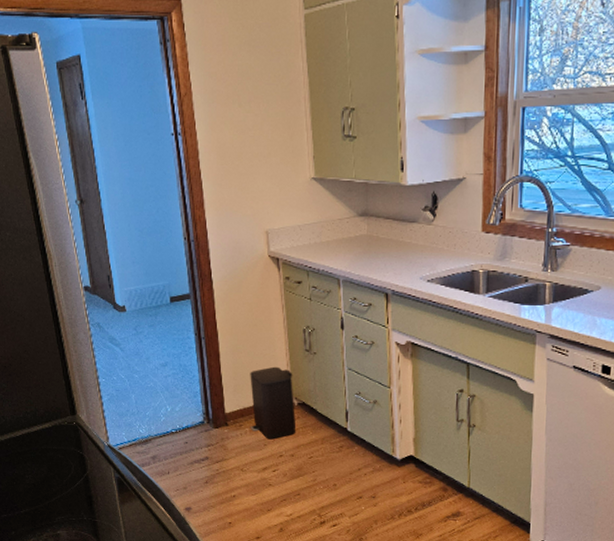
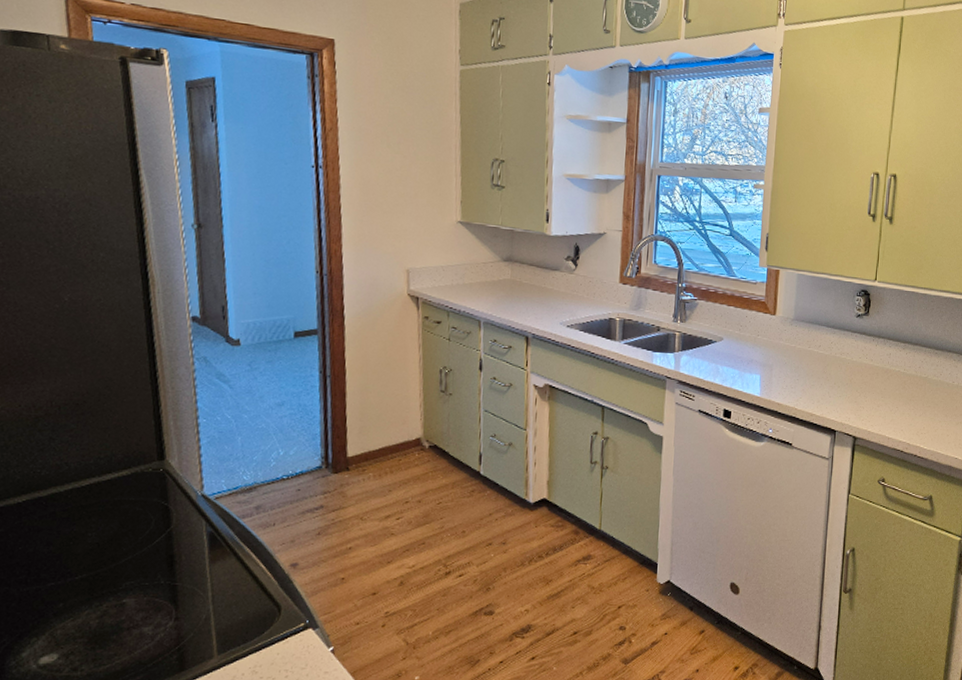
pedal bin: present [250,366,296,440] -> none [374,407,426,485]

